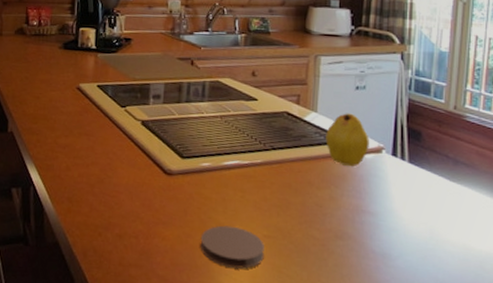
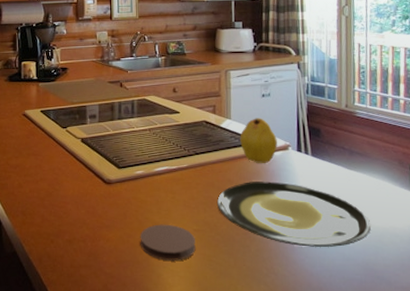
plate: none [292,186,471,269] -> present [216,181,371,248]

